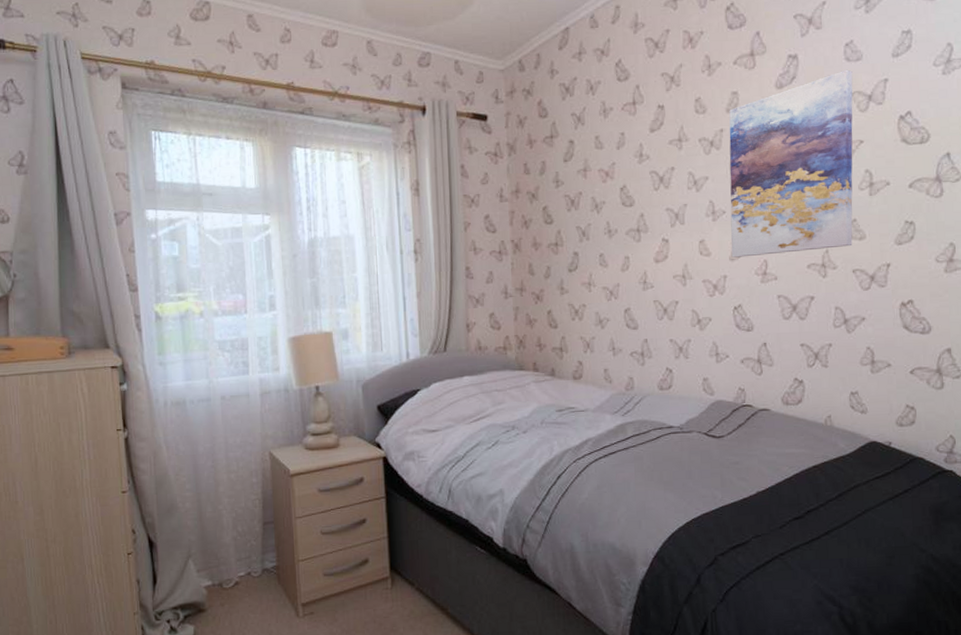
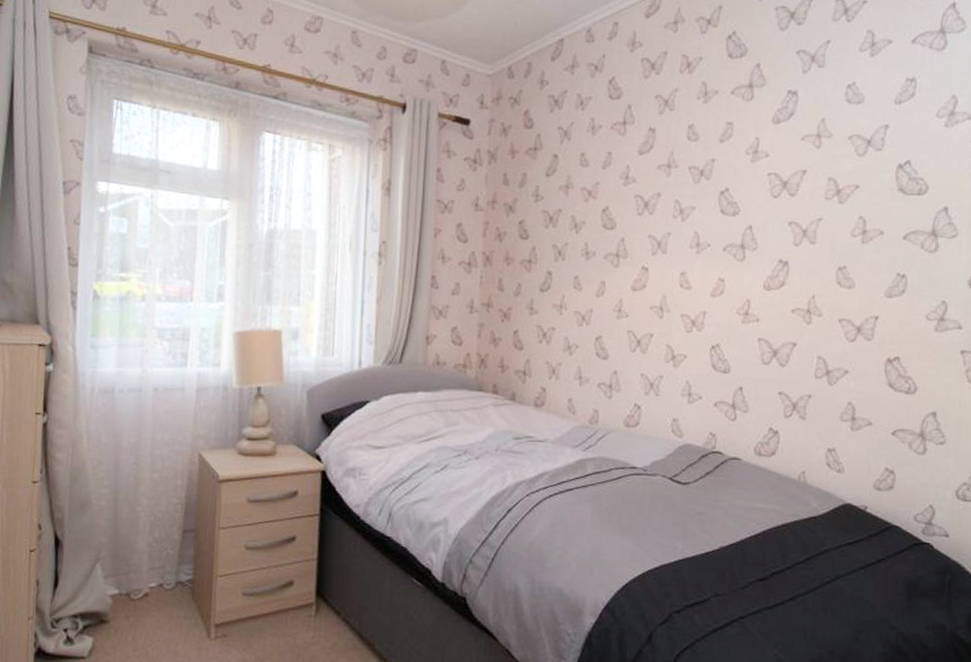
wall art: present [729,69,853,258] -> none [713,111,853,295]

